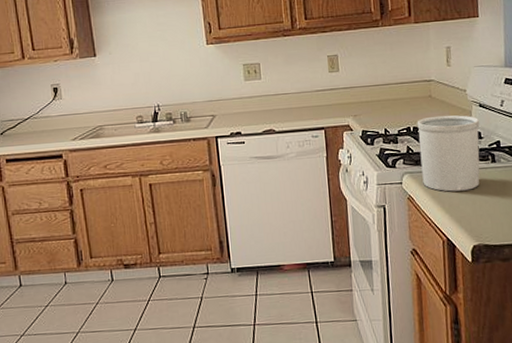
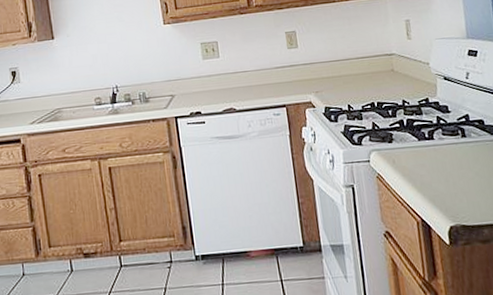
utensil holder: present [417,115,480,192] -> none [380,88,451,169]

